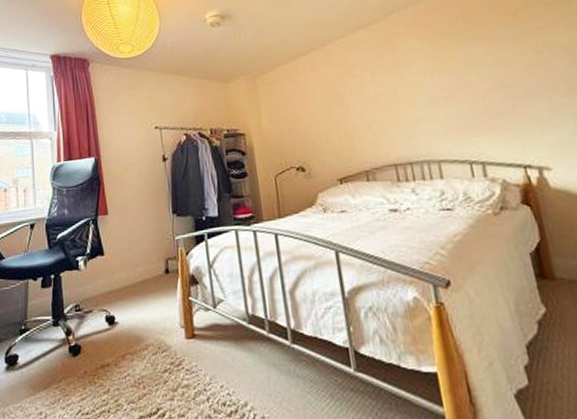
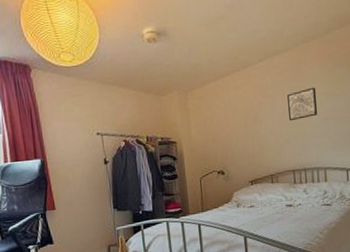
wall art: none [379,62,421,103] -> present [287,87,318,120]

